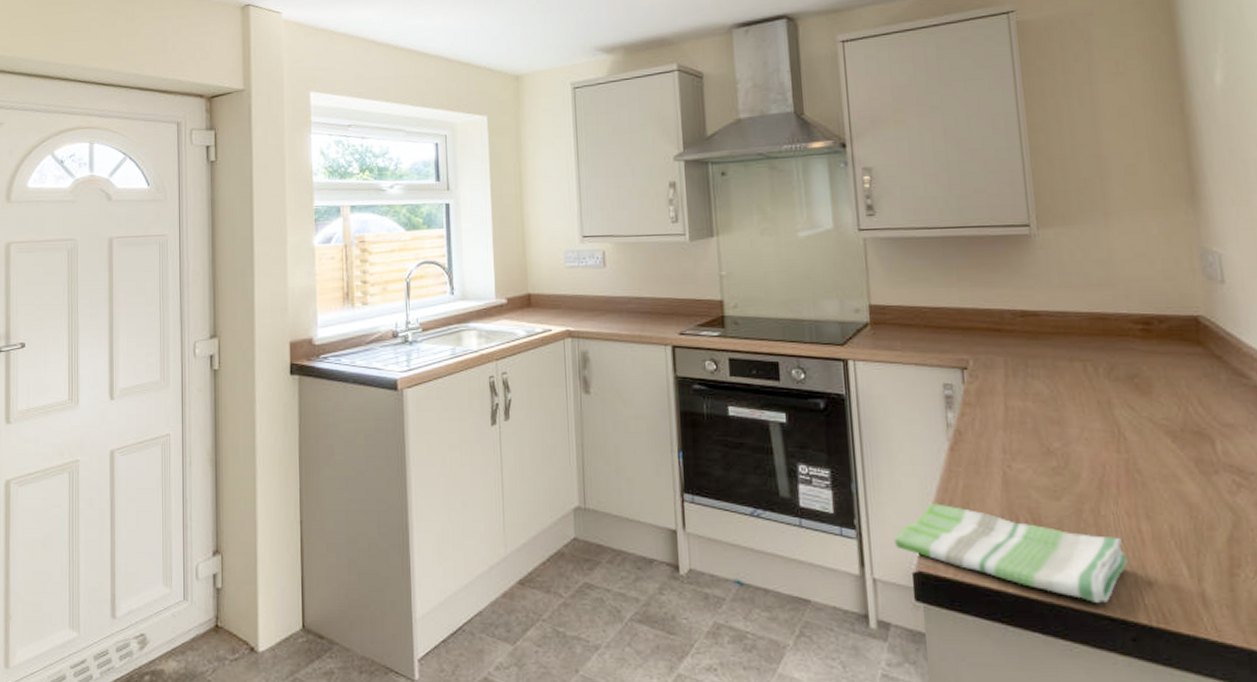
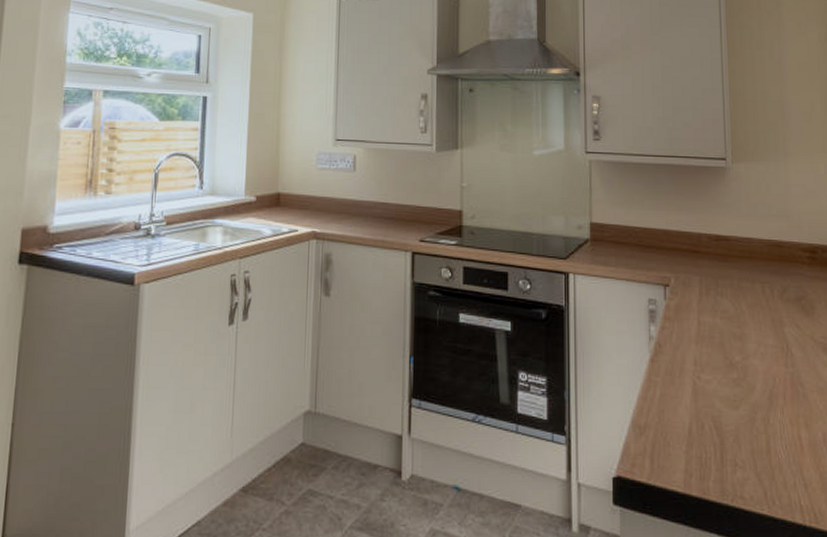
dish towel: present [894,503,1128,603] -> none [598,411,789,504]

